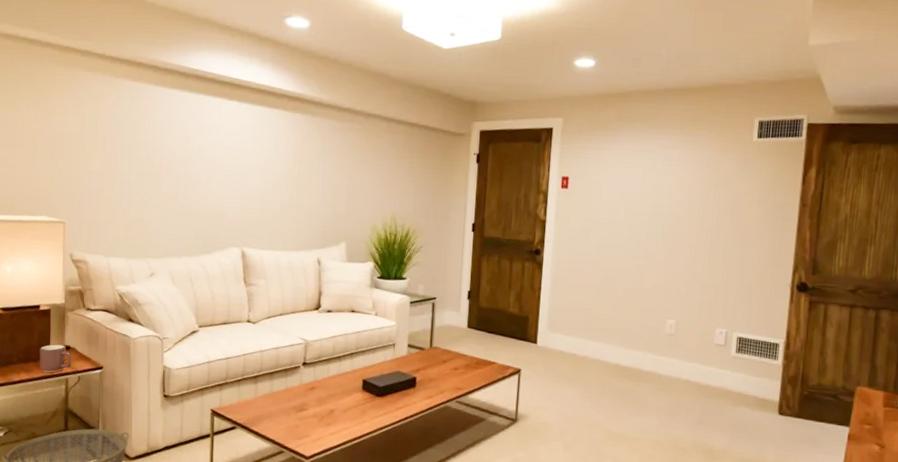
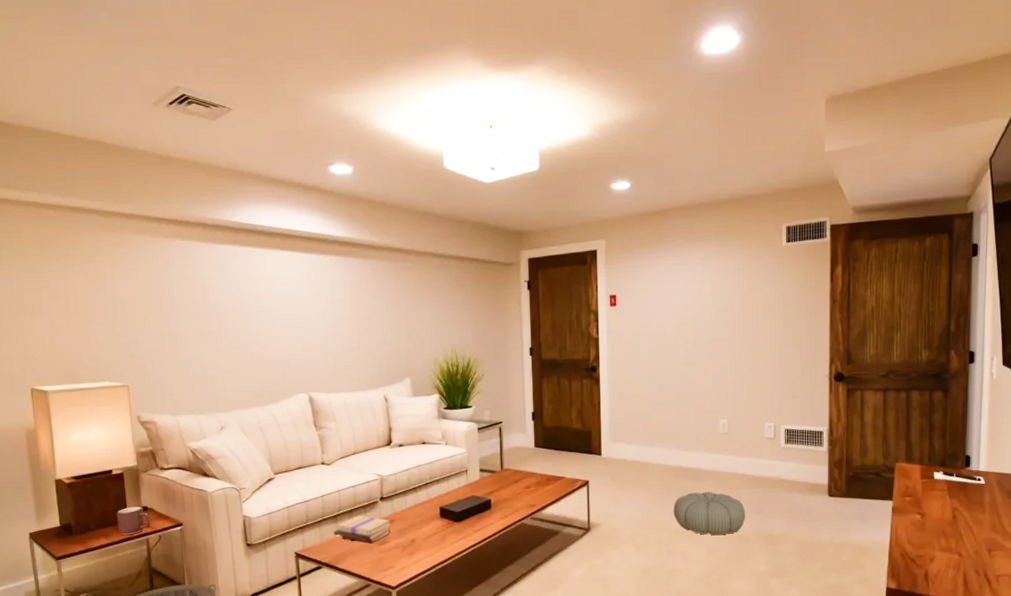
books: none [251,378,310,409] -> present [333,515,390,544]
pouf: none [608,393,686,443] -> present [673,492,746,536]

